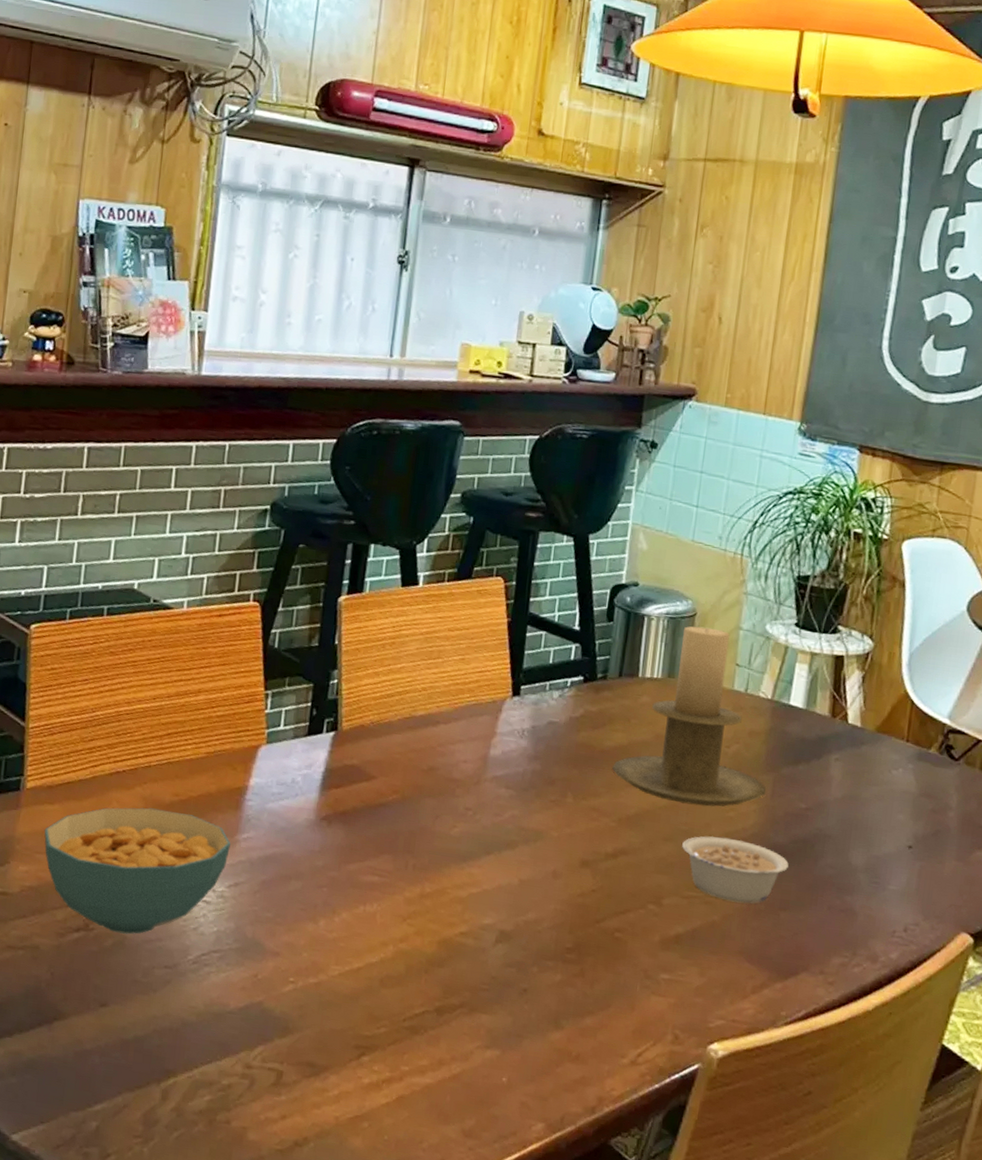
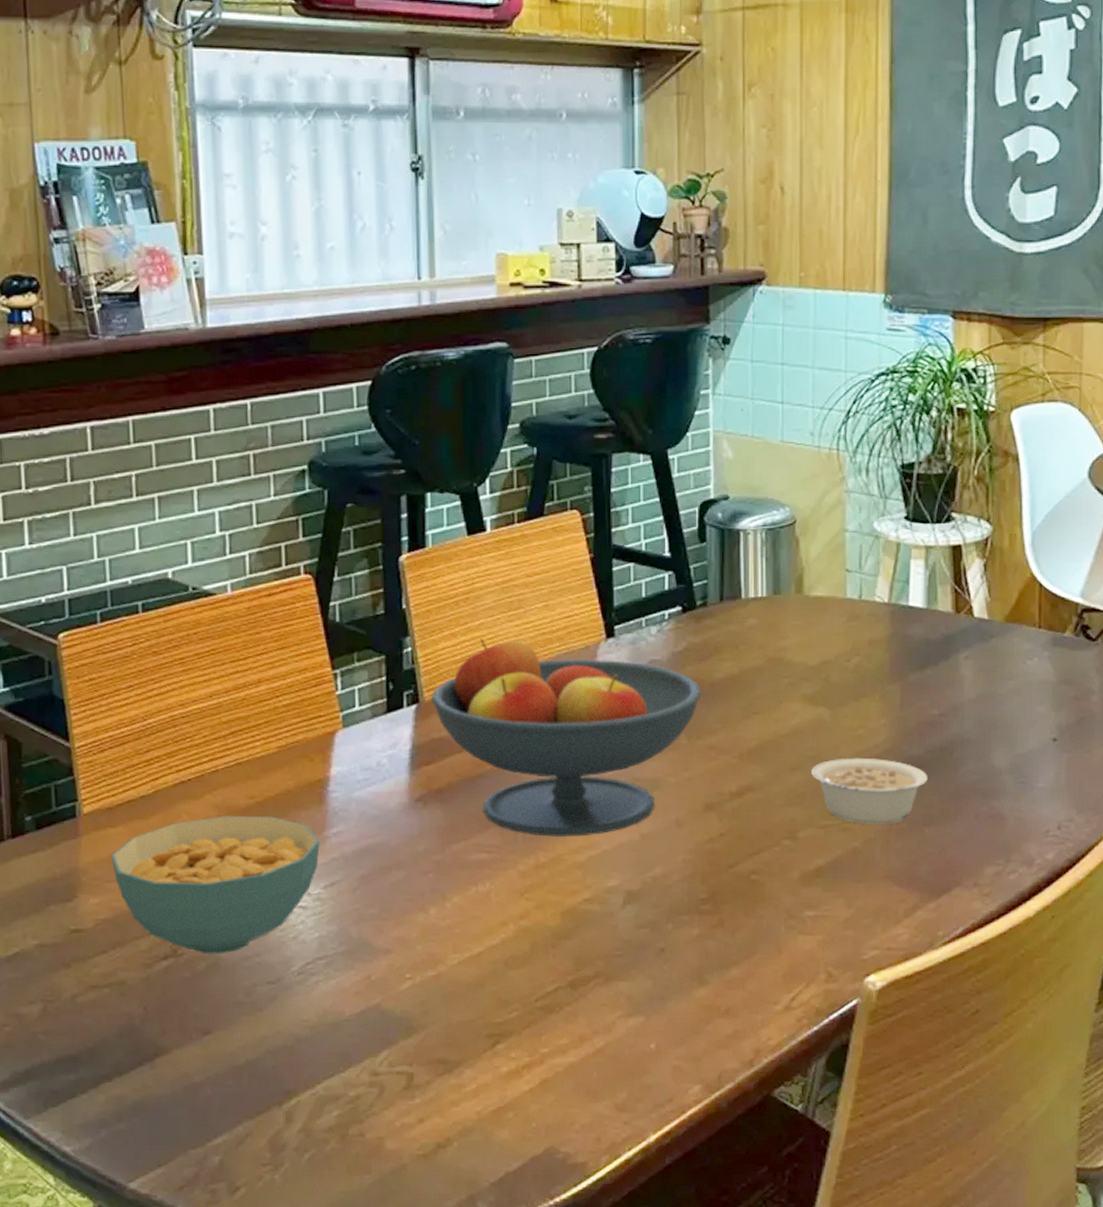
fruit bowl: none [348,680,592,874] -> present [431,638,702,838]
candle holder: present [612,626,766,807] -> none [726,534,893,728]

